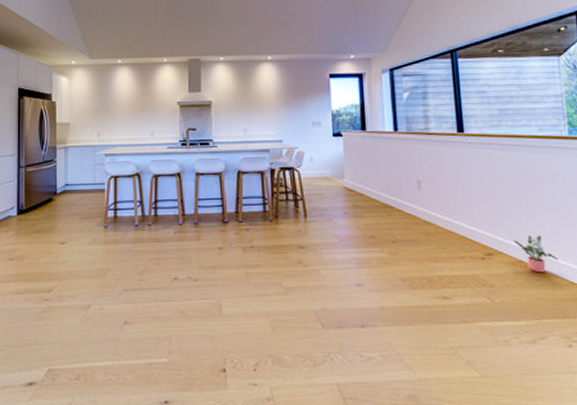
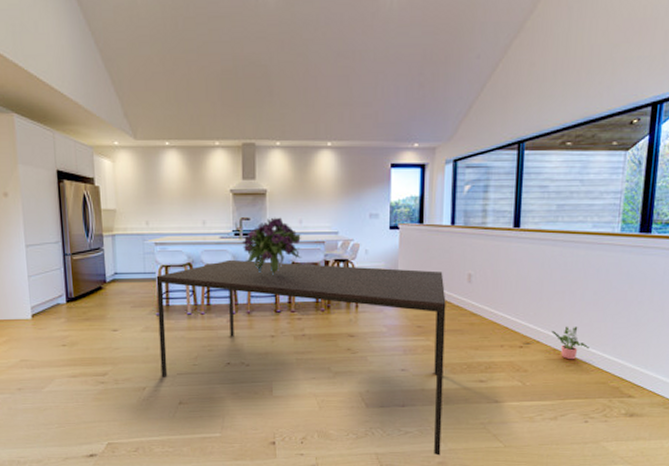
dining table: none [105,169,410,387] -> present [156,259,446,456]
bouquet: none [188,127,248,184] -> present [241,217,302,275]

